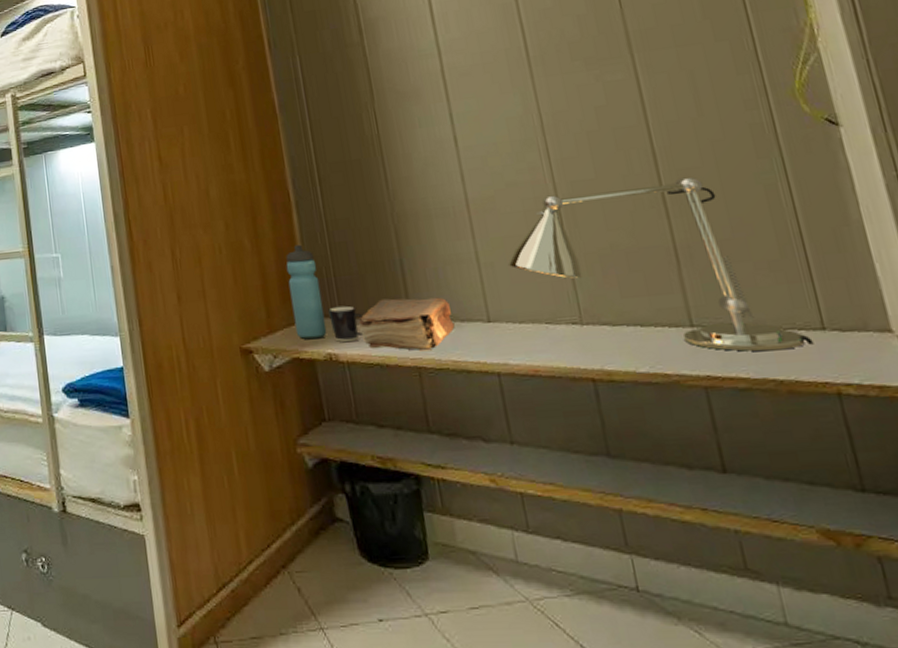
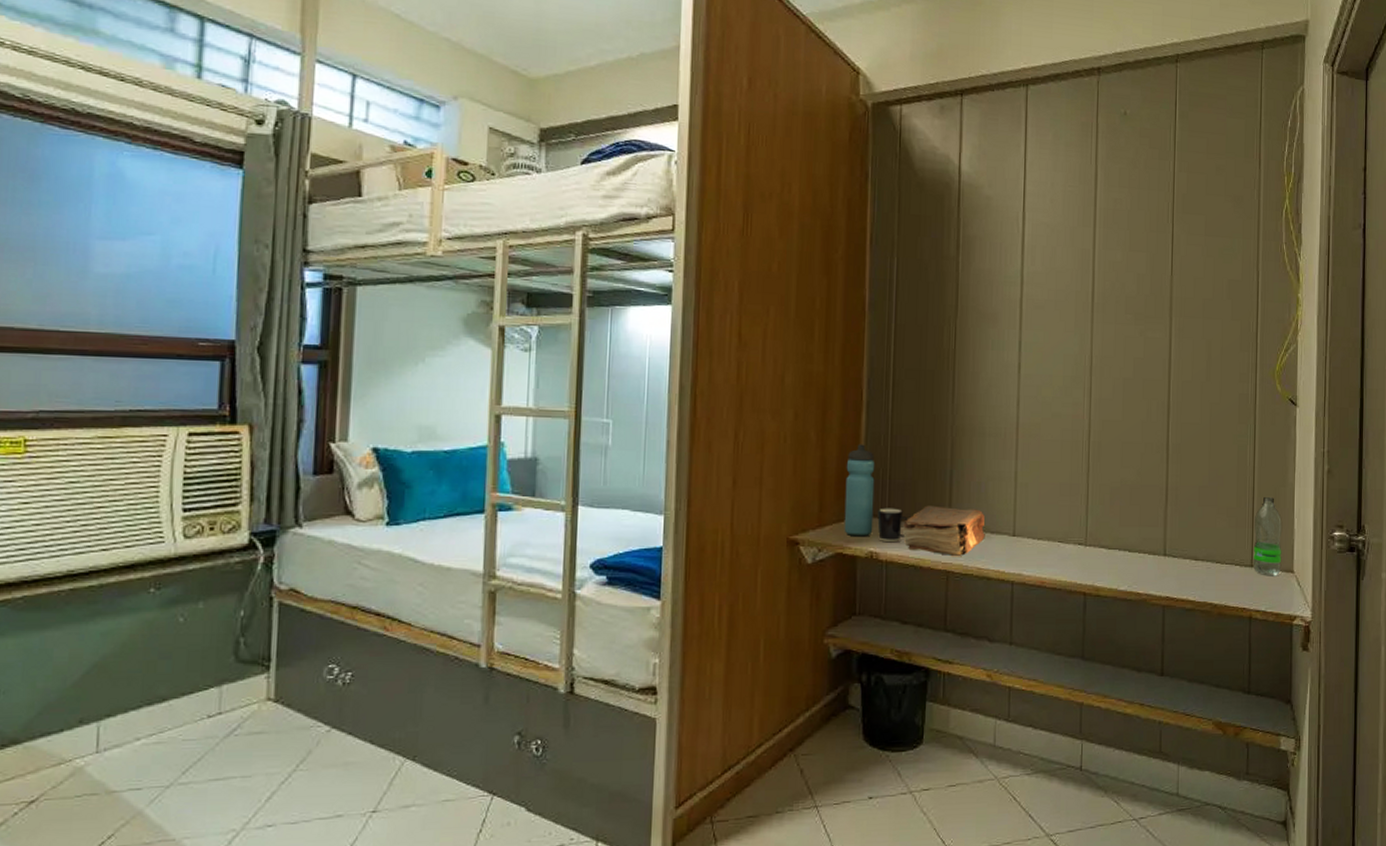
desk lamp: present [507,177,814,352] -> none [1039,430,1243,580]
bottle: none [812,241,871,340] -> present [1253,497,1283,576]

